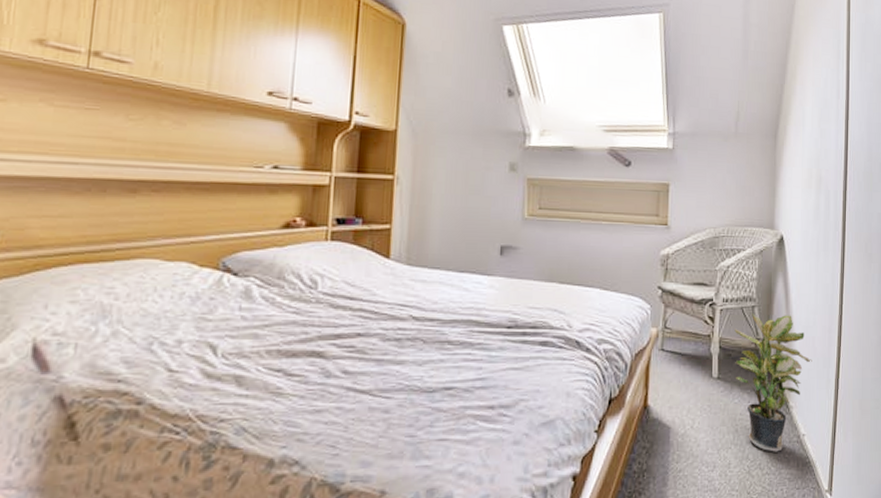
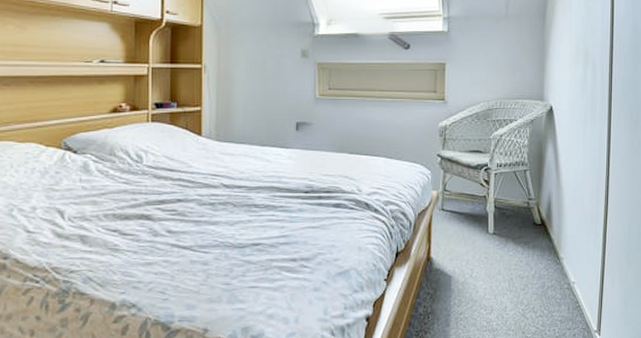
potted plant: present [735,312,812,452] -> none [508,175,581,298]

